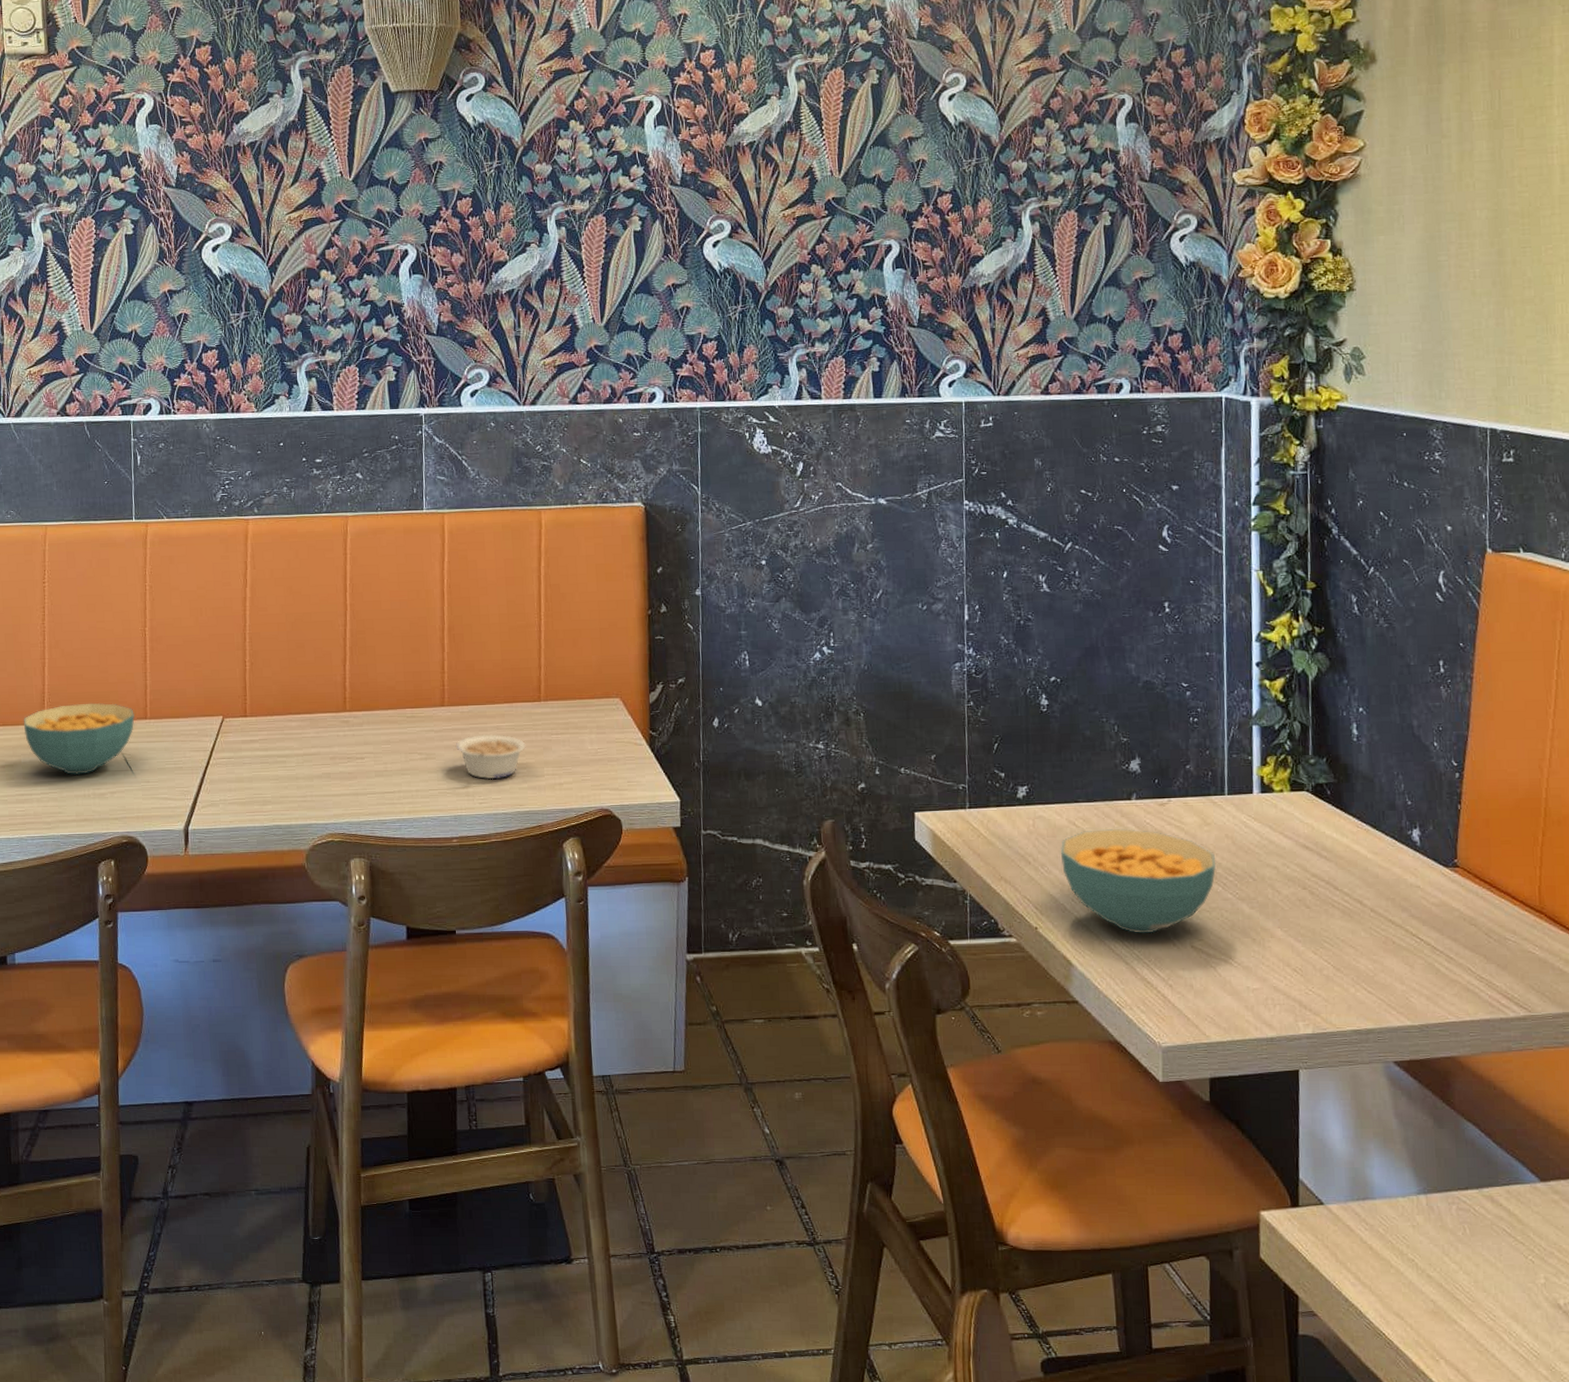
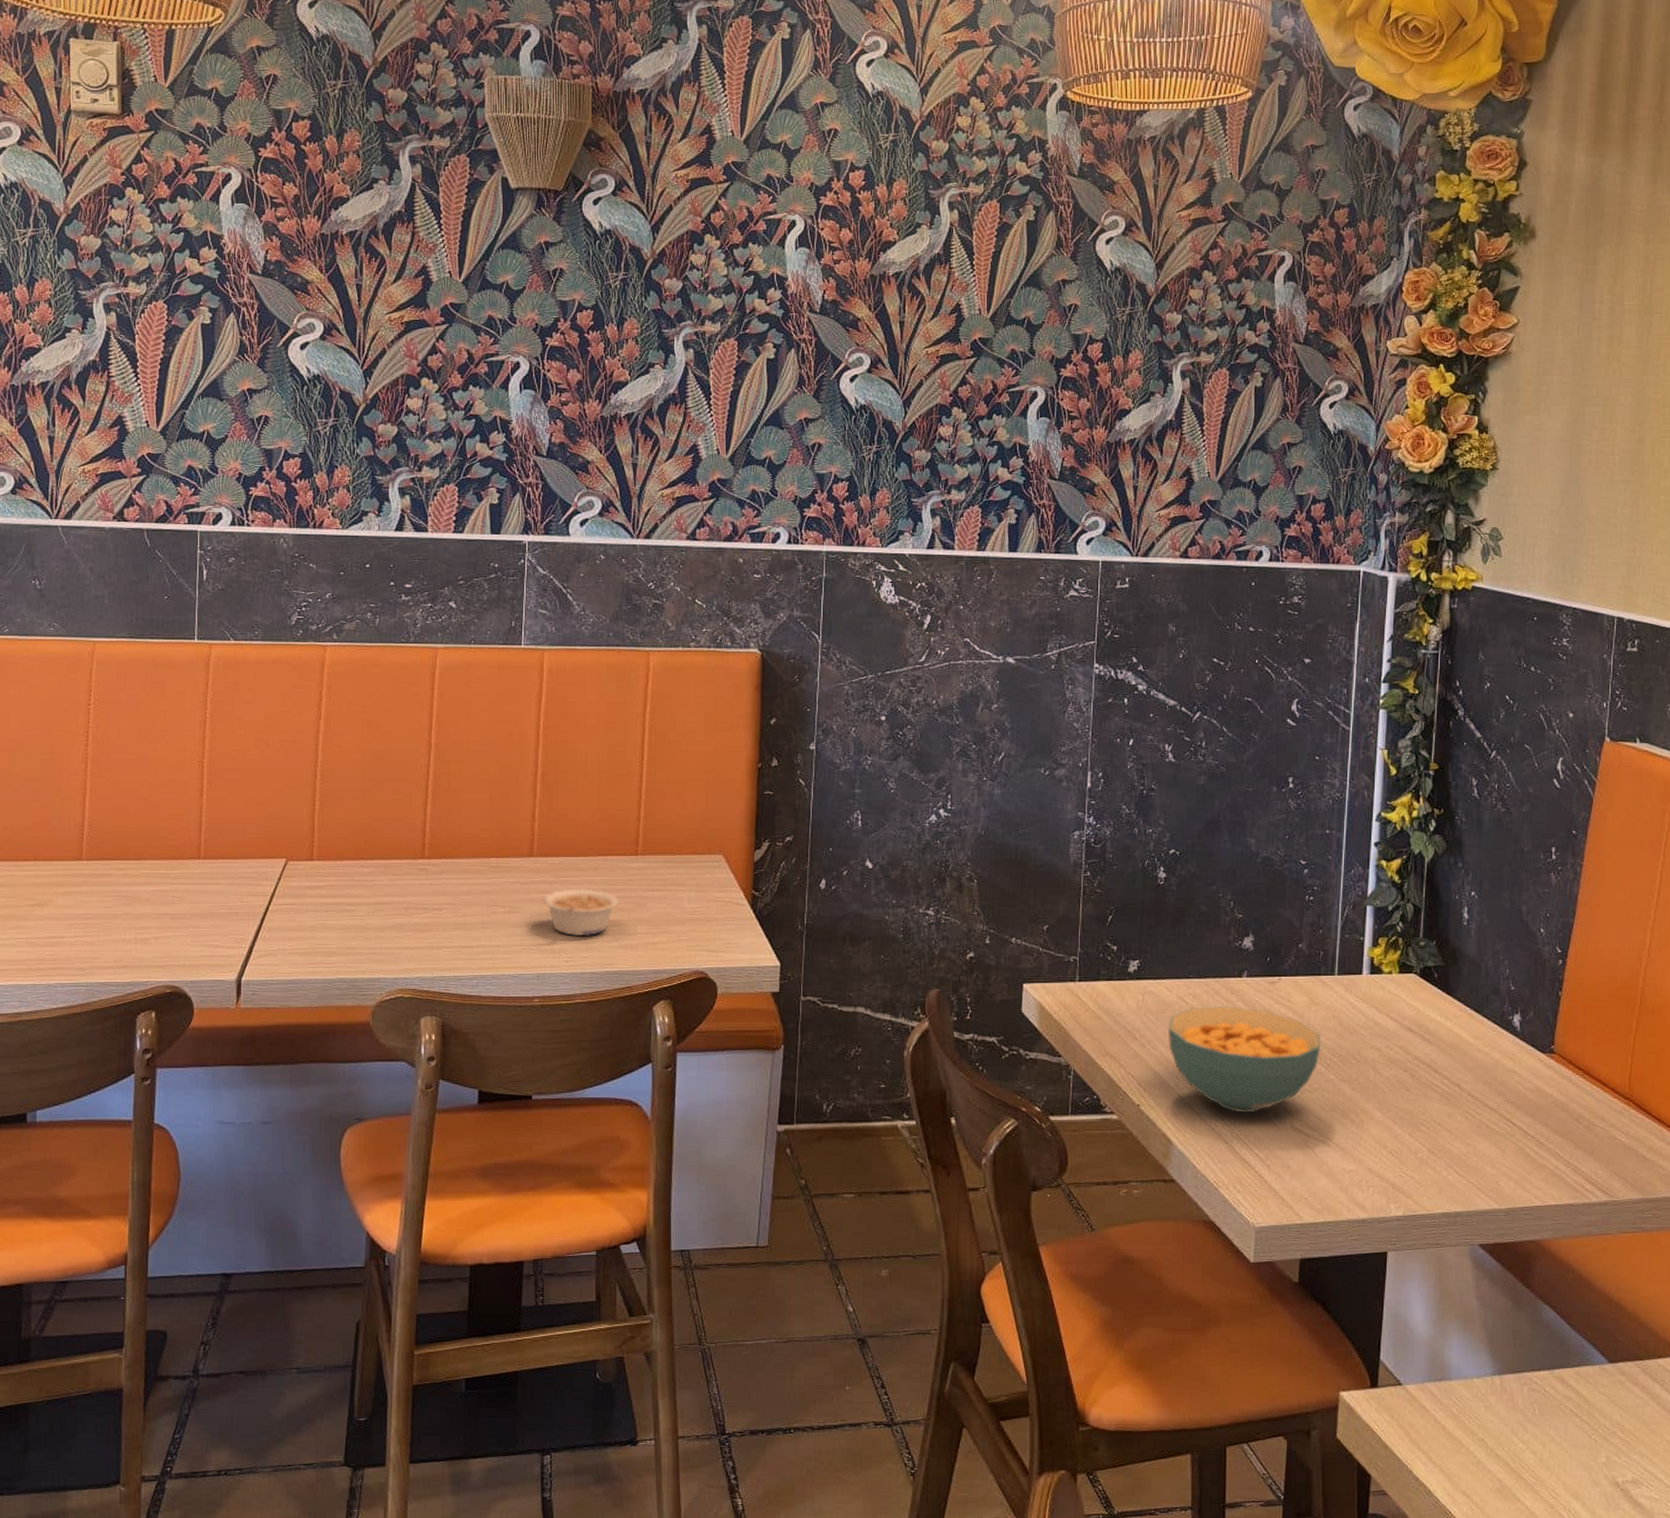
cereal bowl: present [23,702,135,776] -> none [58,839,186,918]

